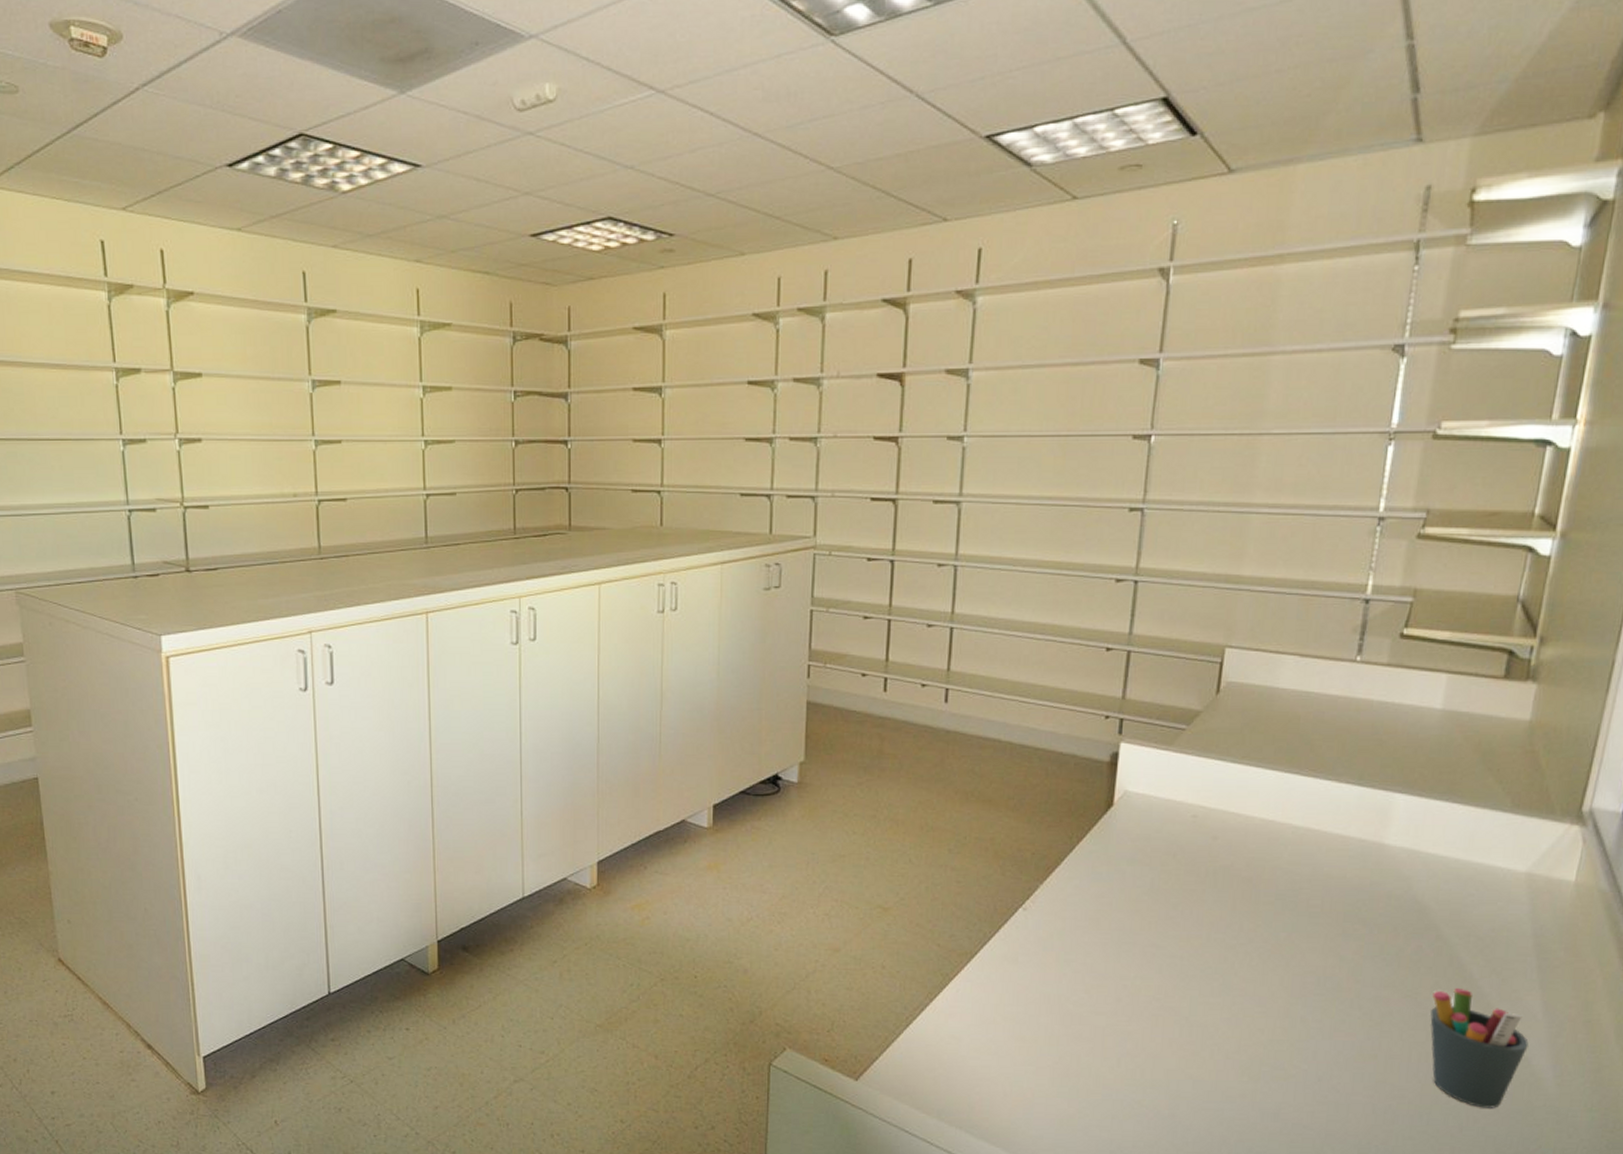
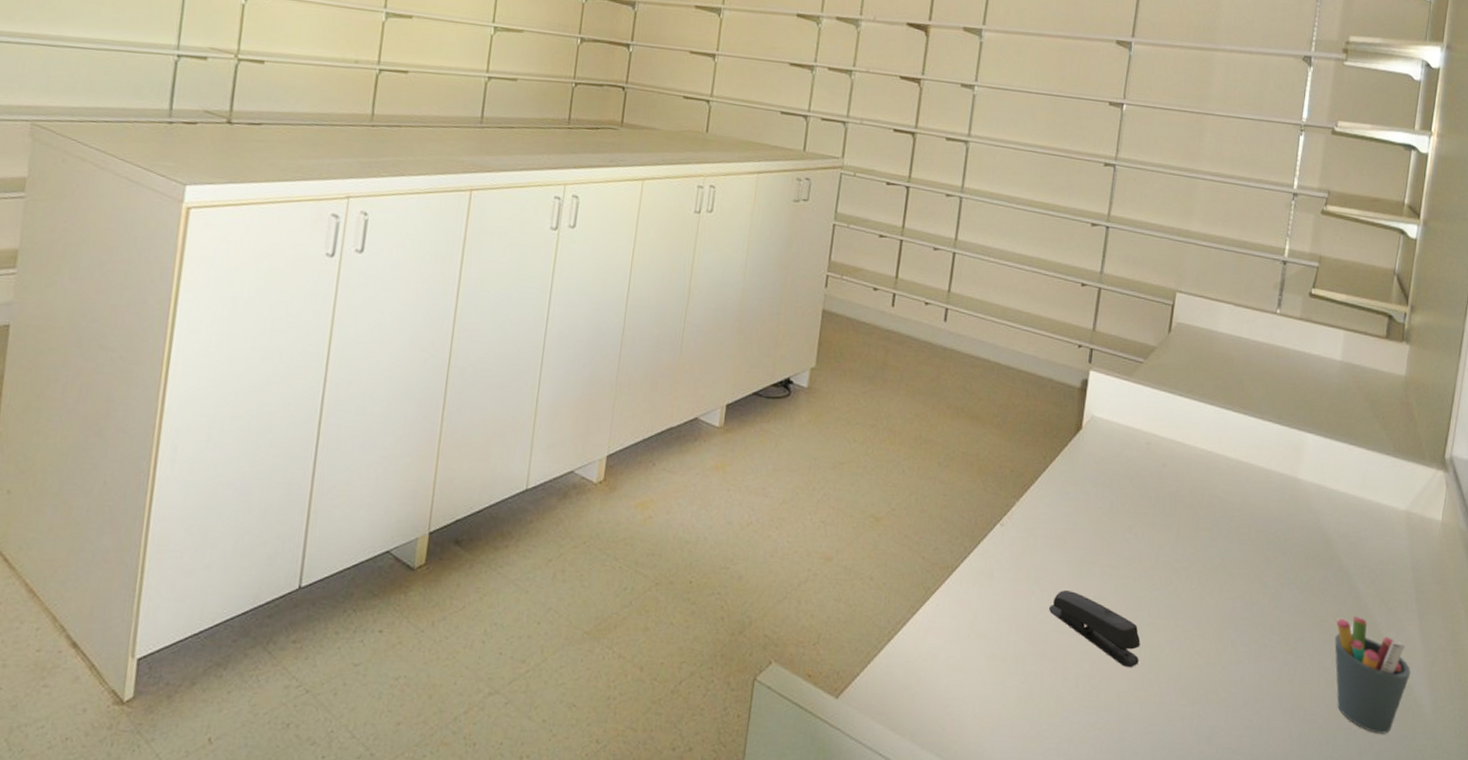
stapler: none [1083,971,1191,1047] -> present [1049,589,1140,668]

